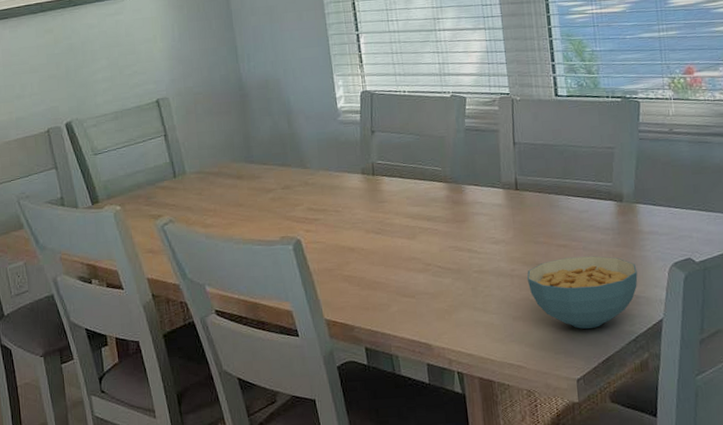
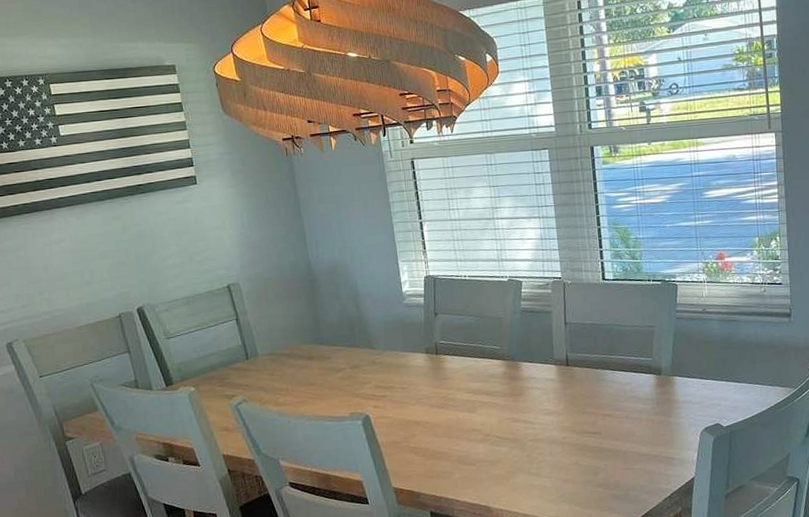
cereal bowl: present [527,256,638,329] -> none [576,423,673,489]

